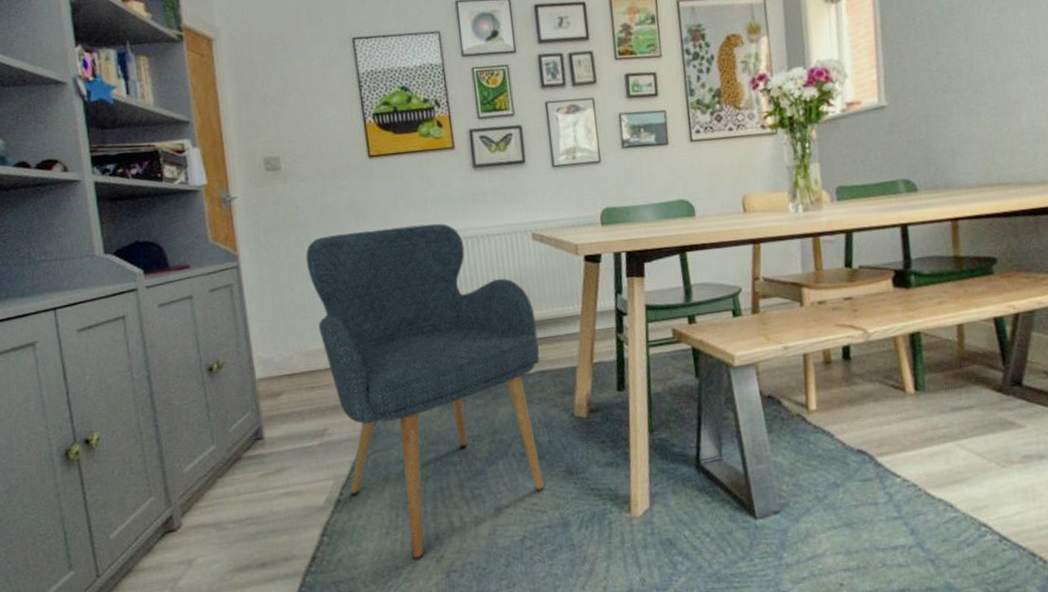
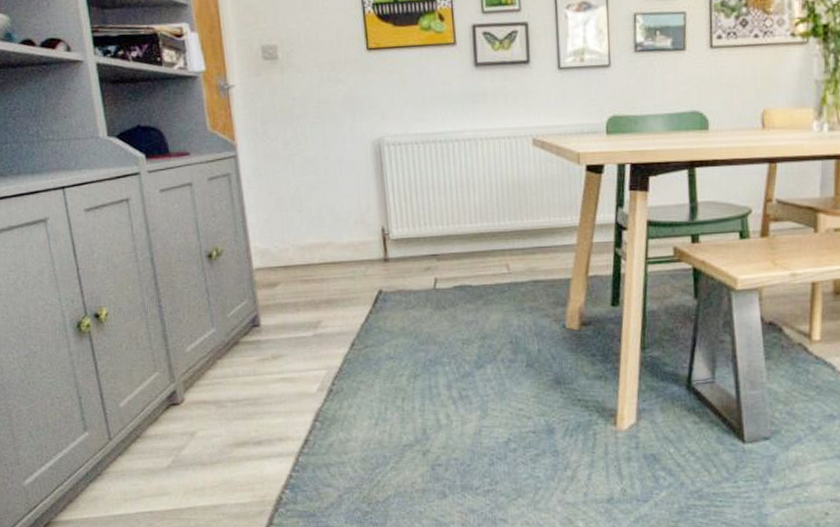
chair: present [305,223,545,561] -> none [302,123,534,452]

